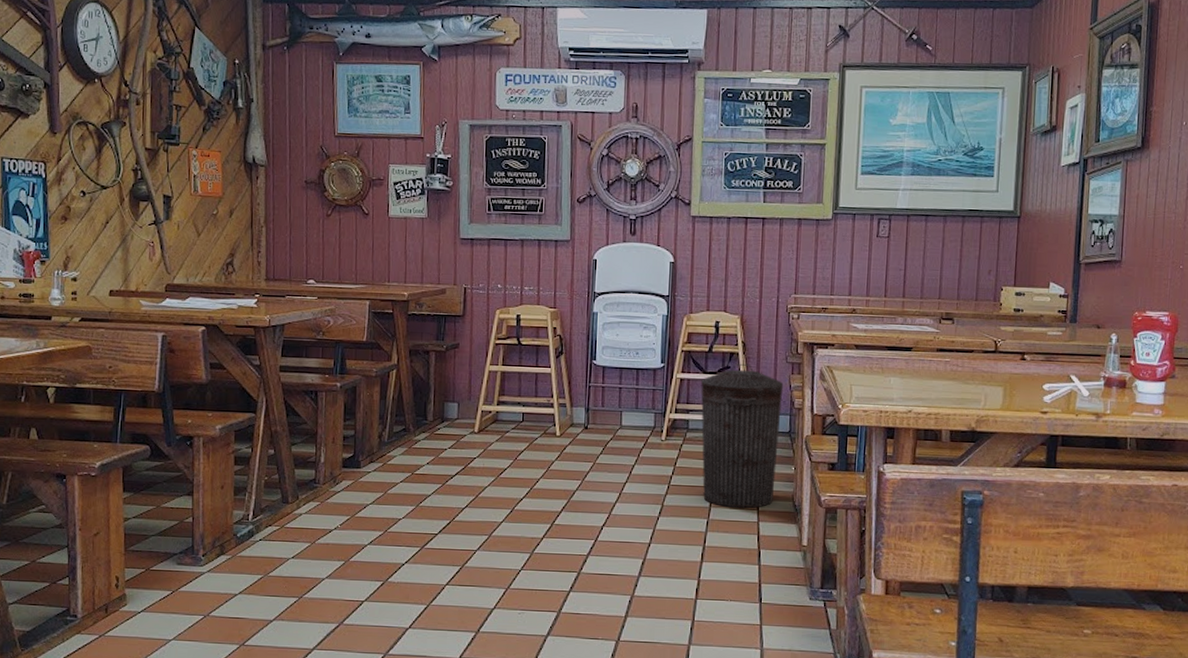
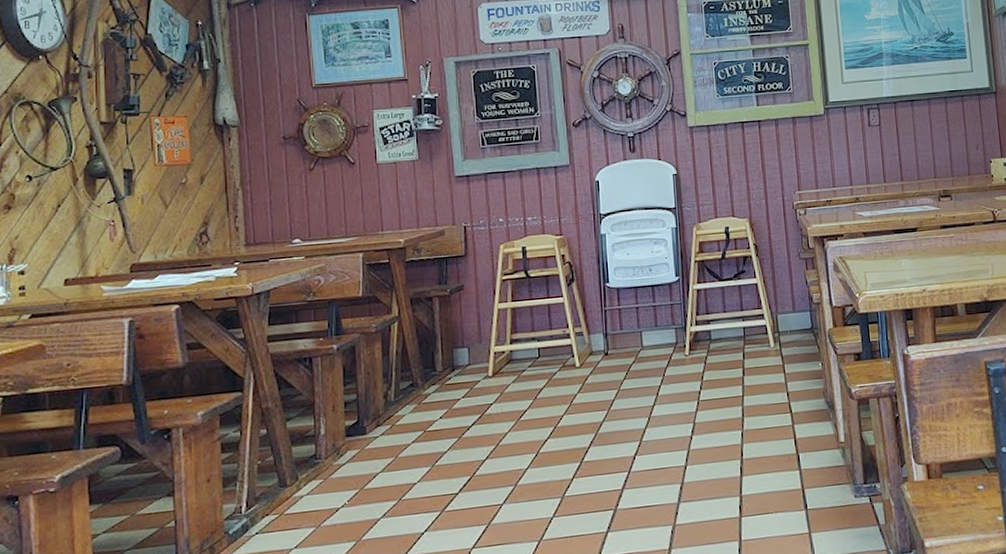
trash can: present [701,363,784,509] -> none [718,265,805,415]

